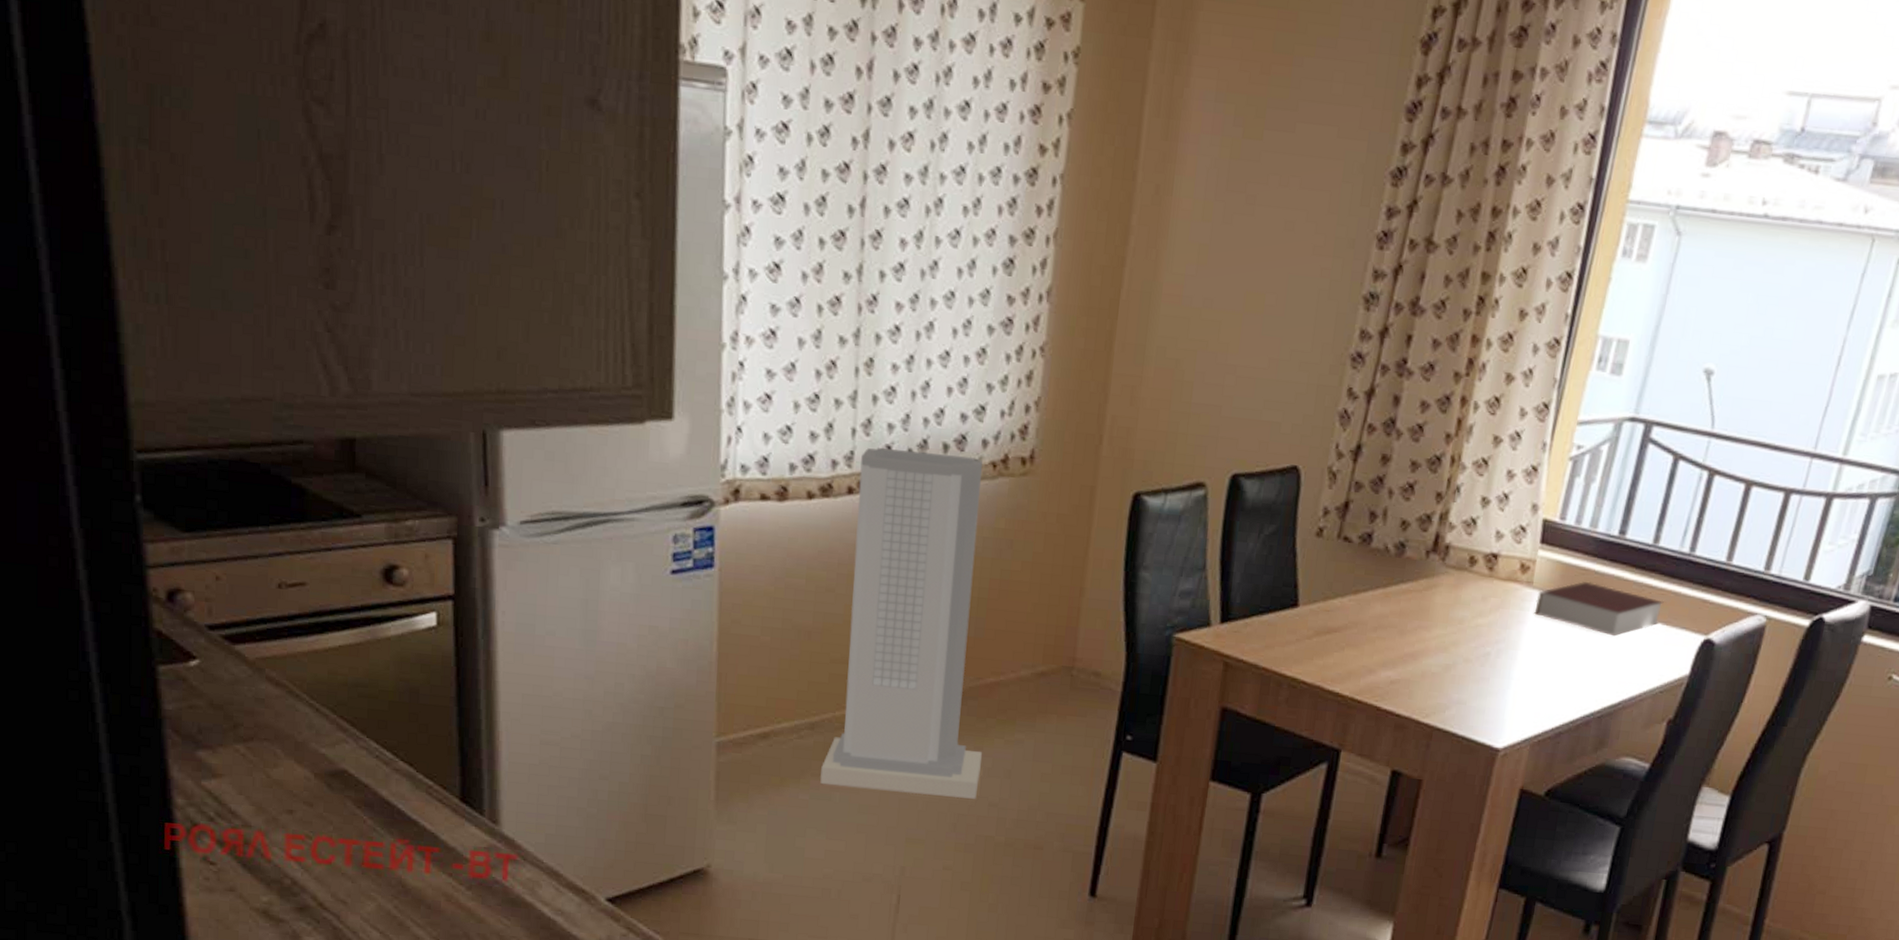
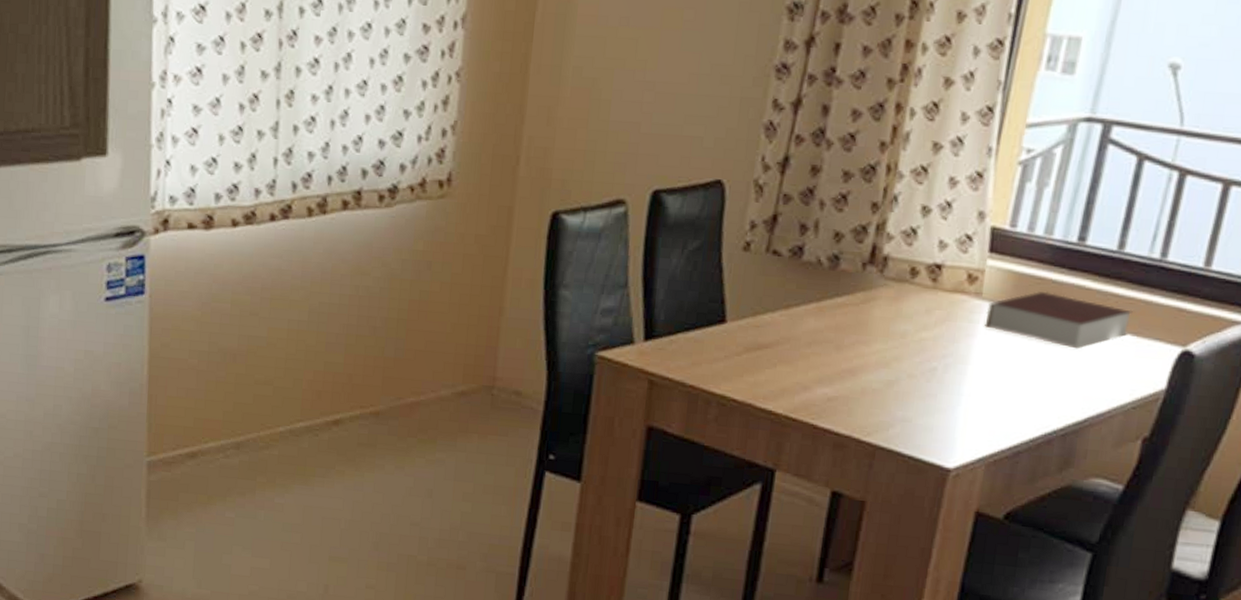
architectural model: present [820,448,984,799] -> none [245,176,403,518]

